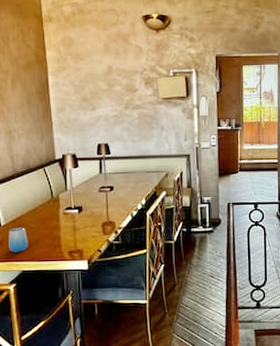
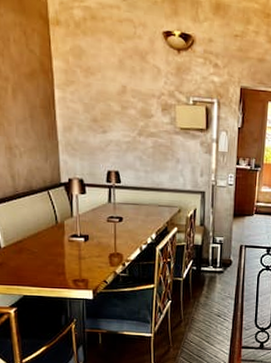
cup: present [8,227,28,252] -> none [9,251,30,276]

